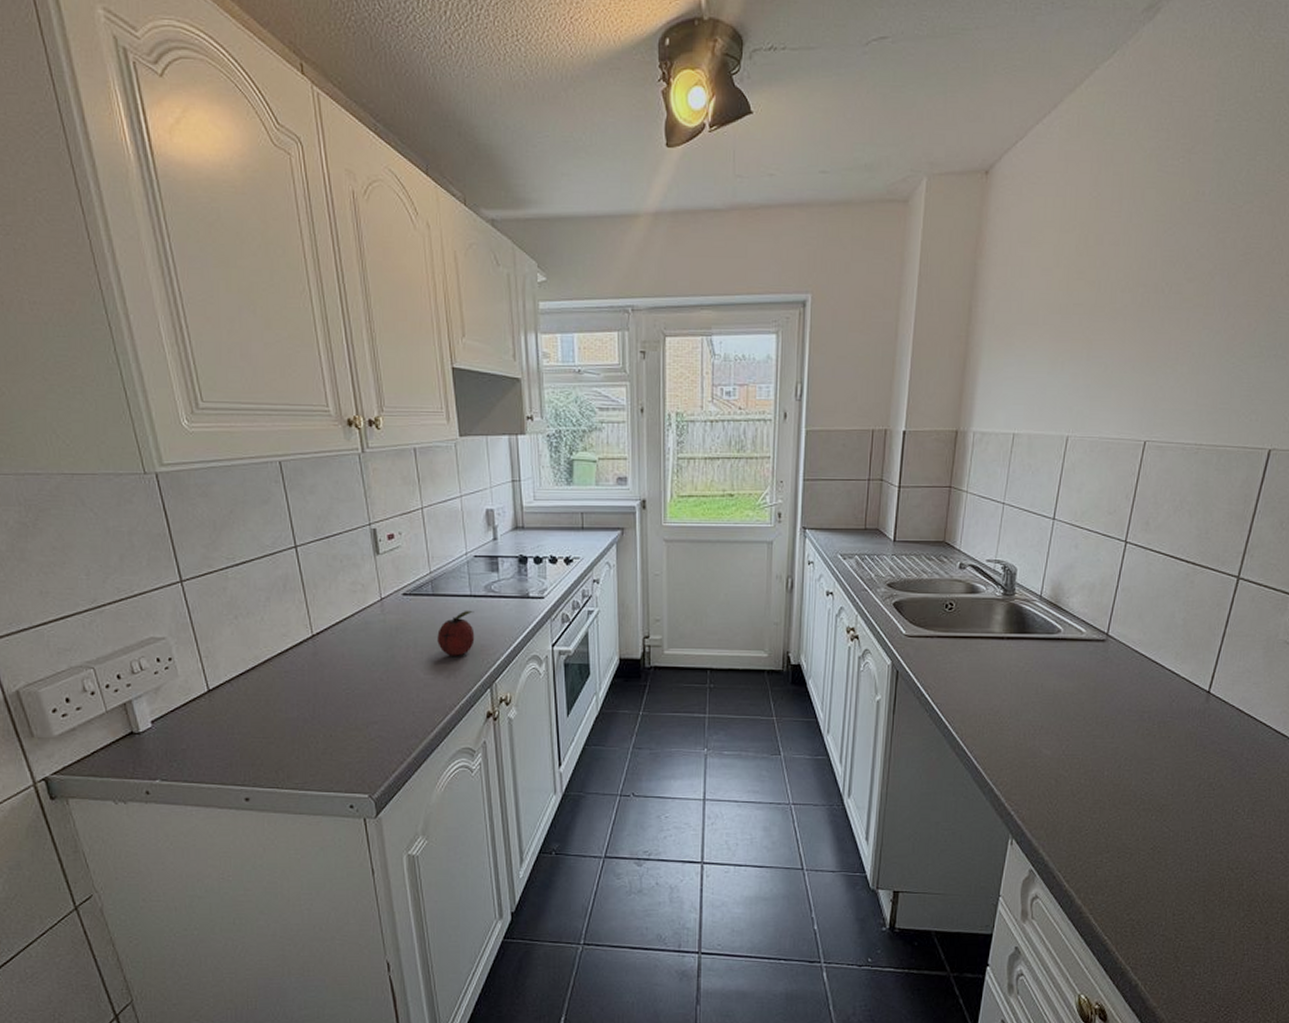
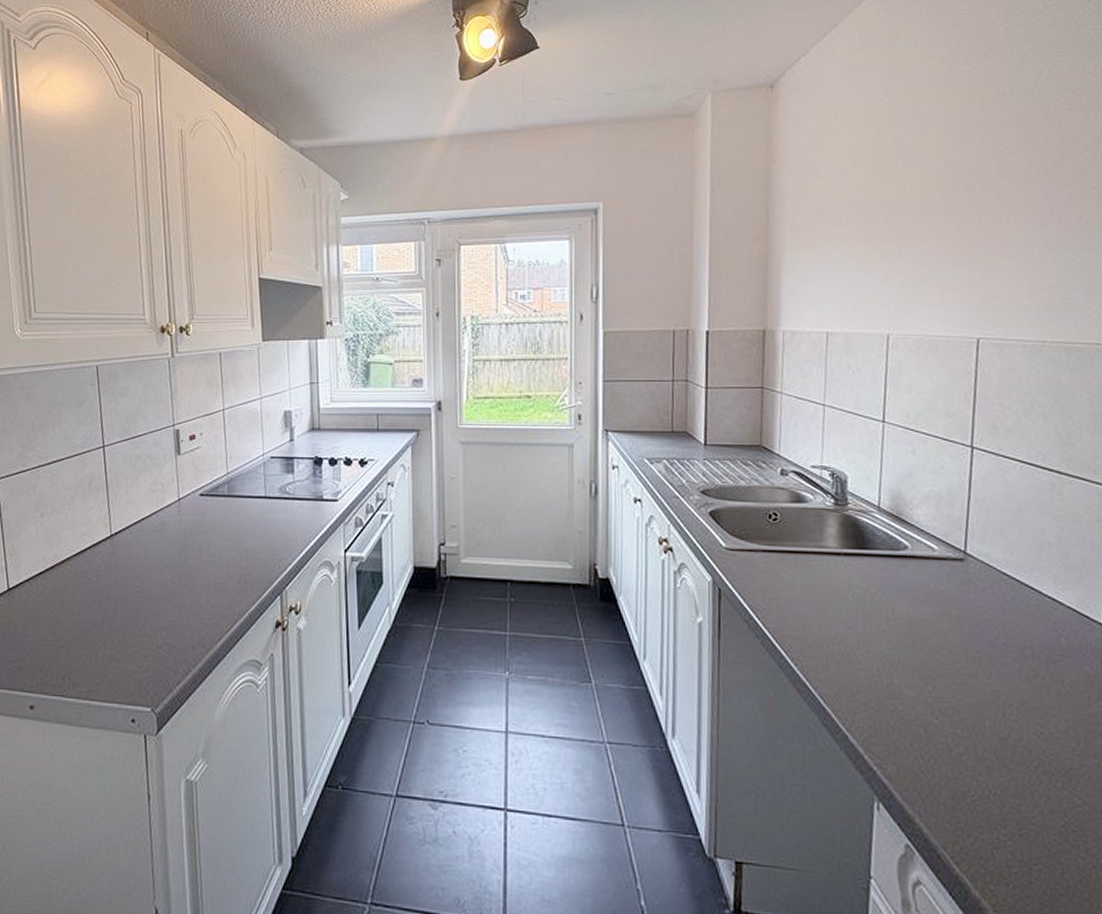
fruit: present [437,611,475,656] -> none [230,513,268,560]

